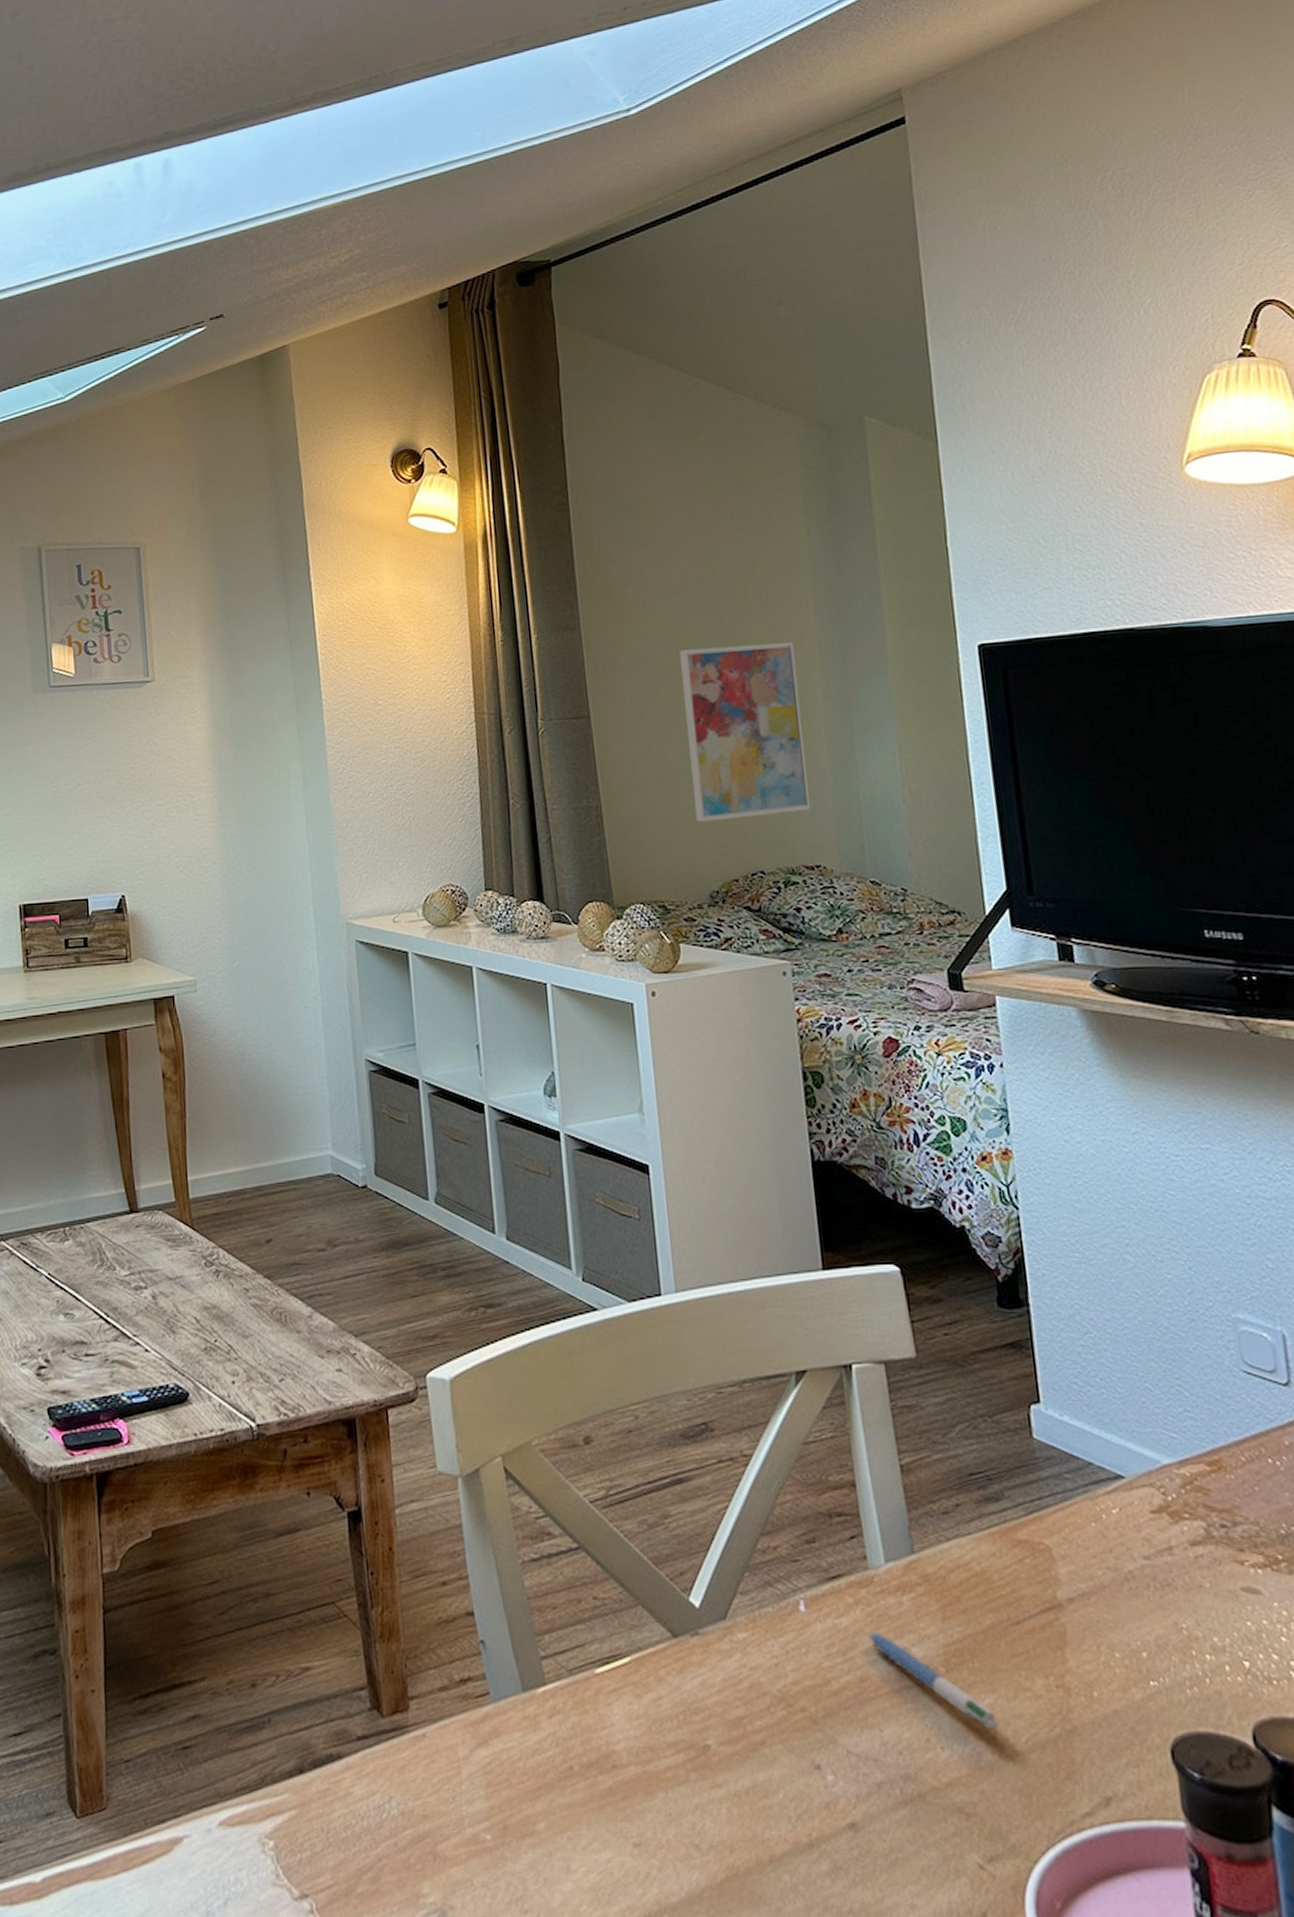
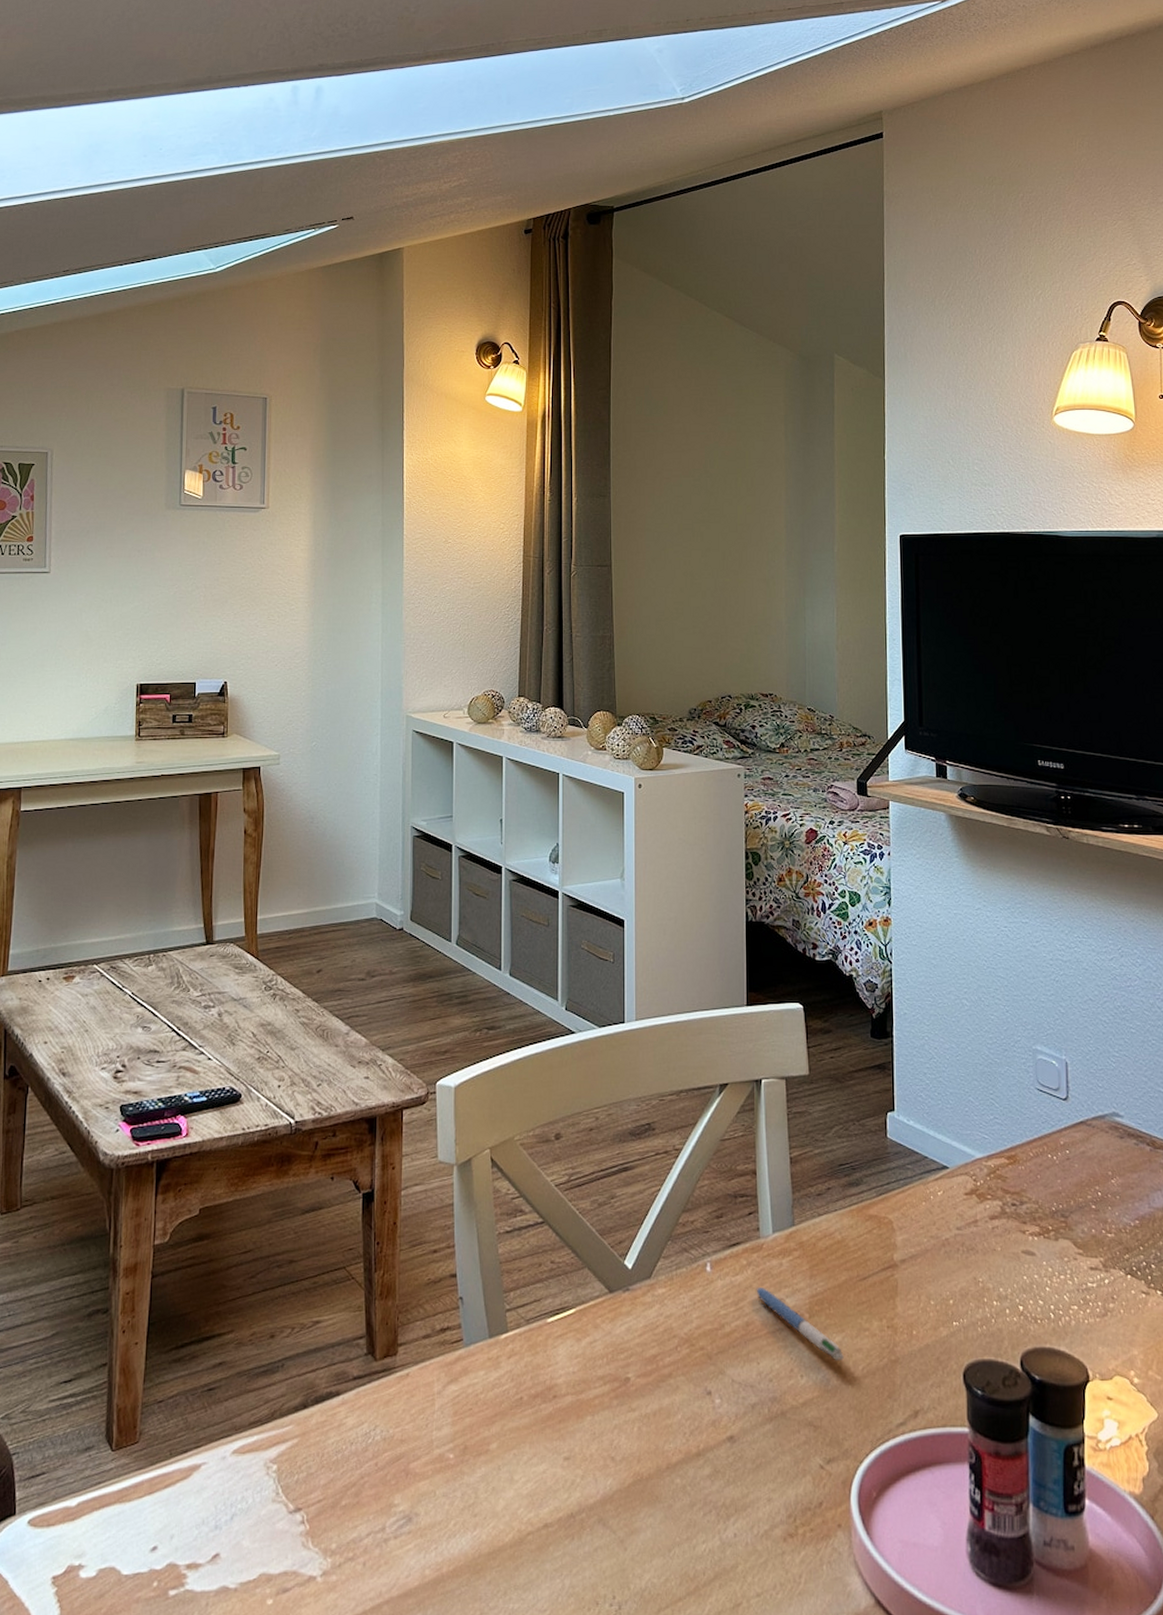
wall art: present [680,642,811,822] -> none [683,520,770,654]

